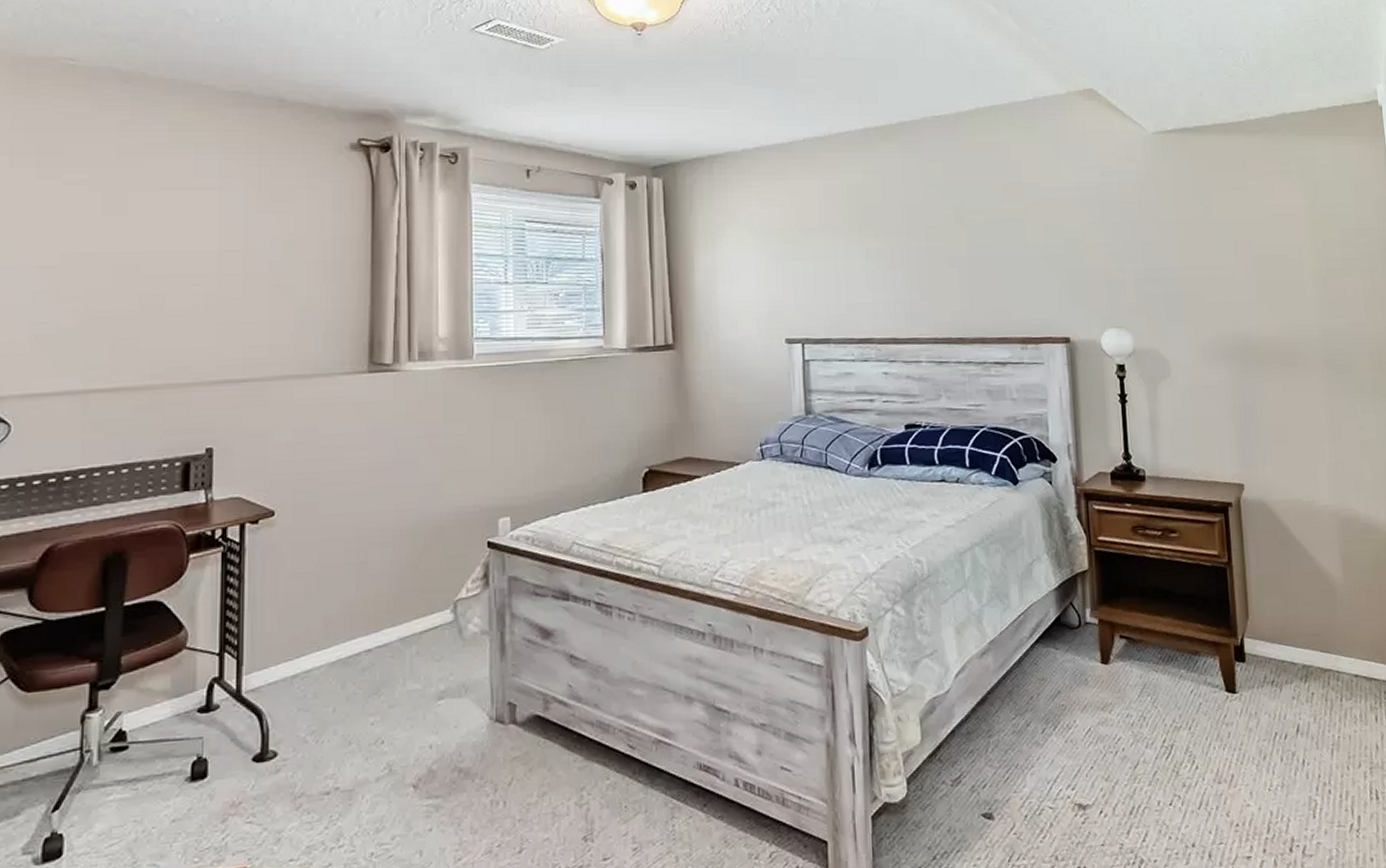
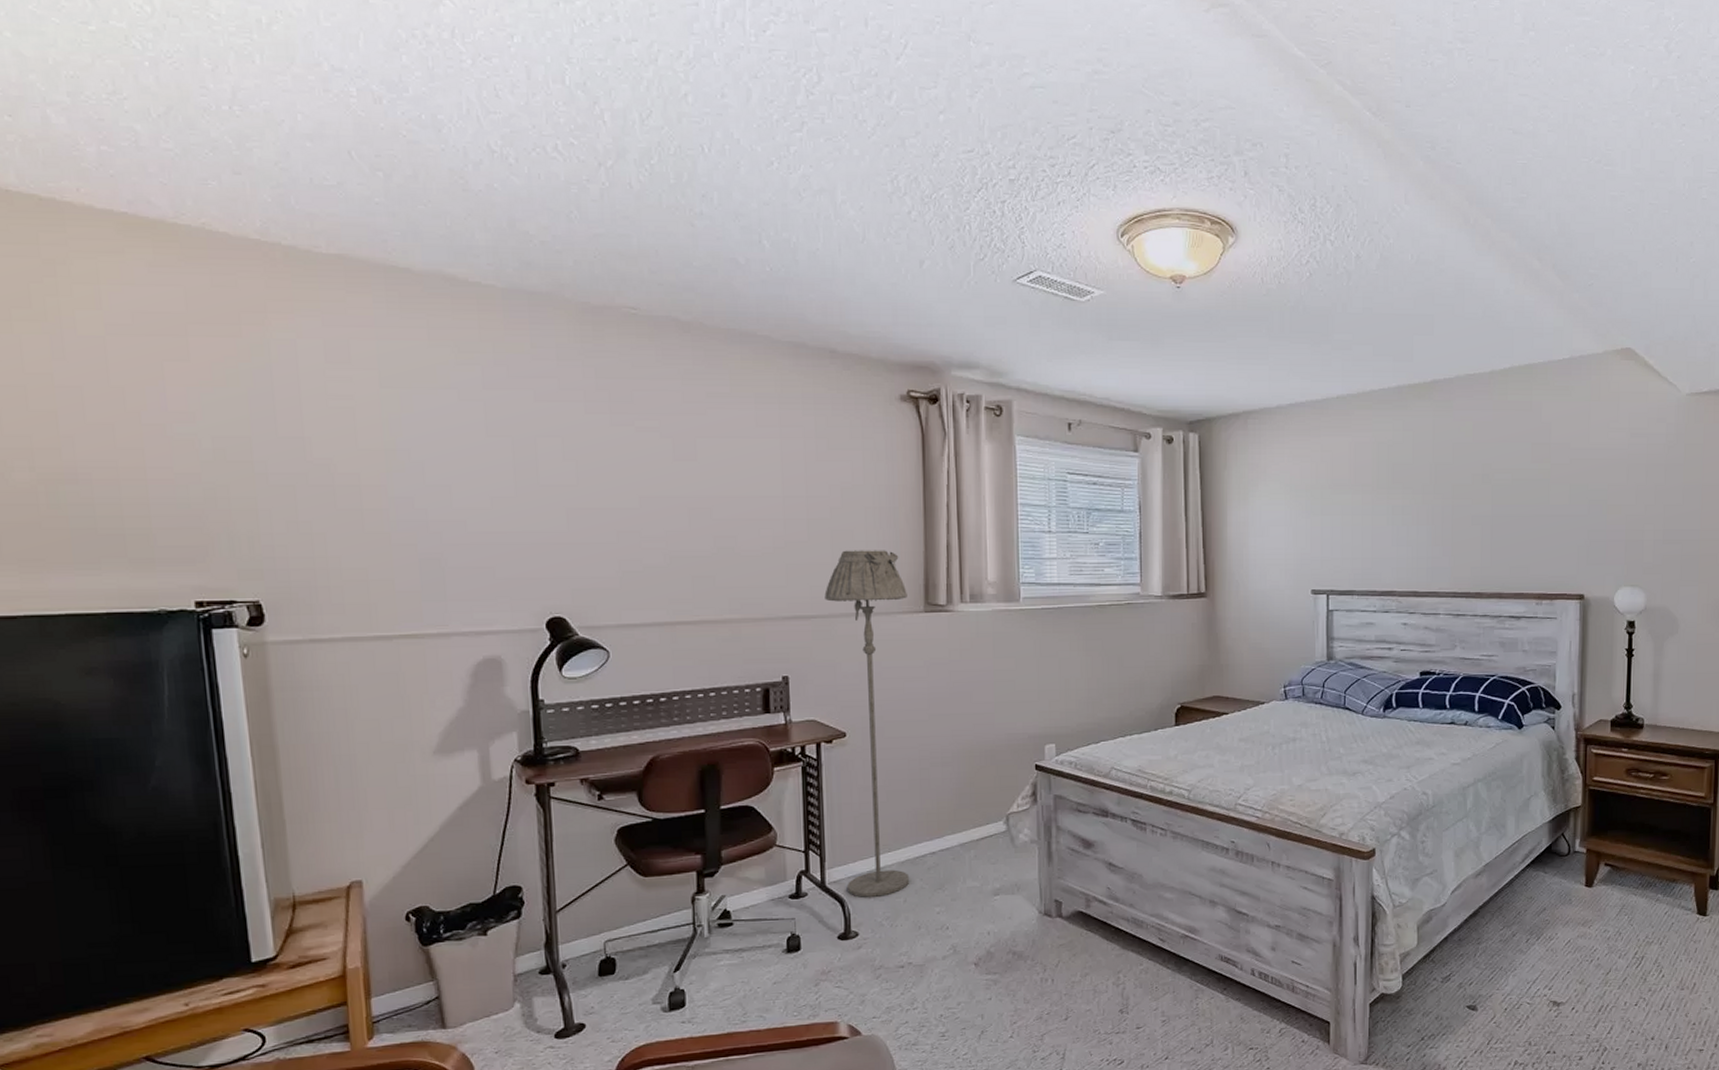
floor lamp: none [258,306,350,708] -> present [824,550,909,897]

